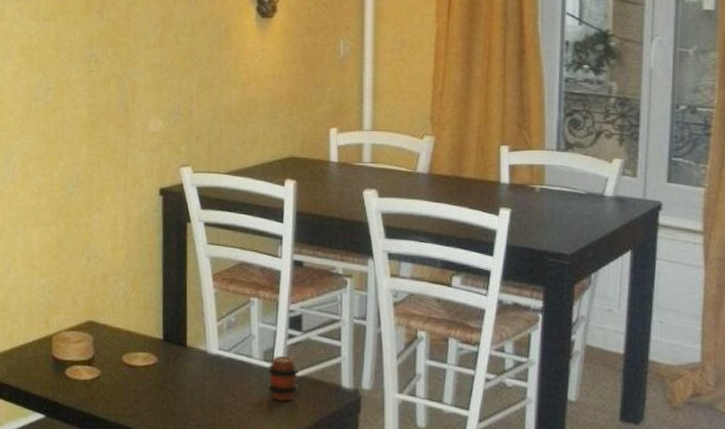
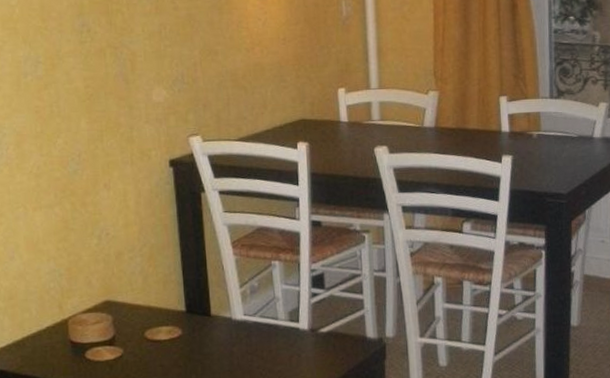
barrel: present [267,356,299,401] -> none [293,314,325,358]

